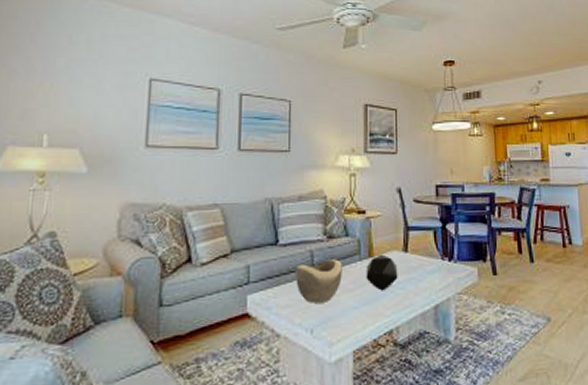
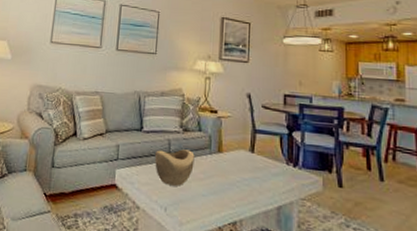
decorative tray: present [366,254,398,291] -> none [214,151,244,185]

